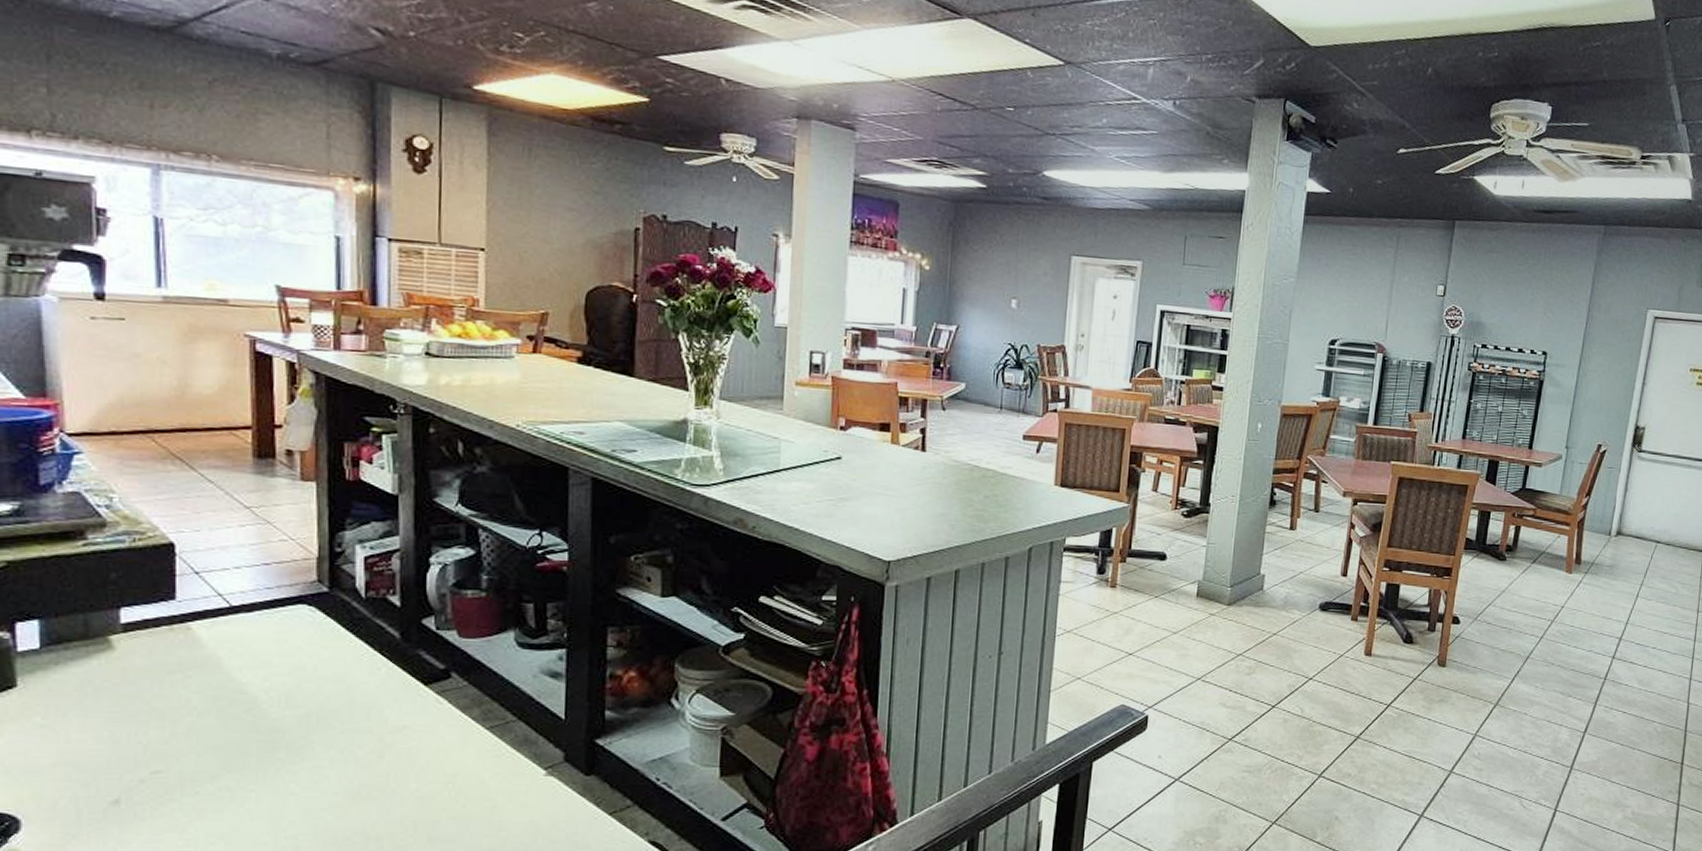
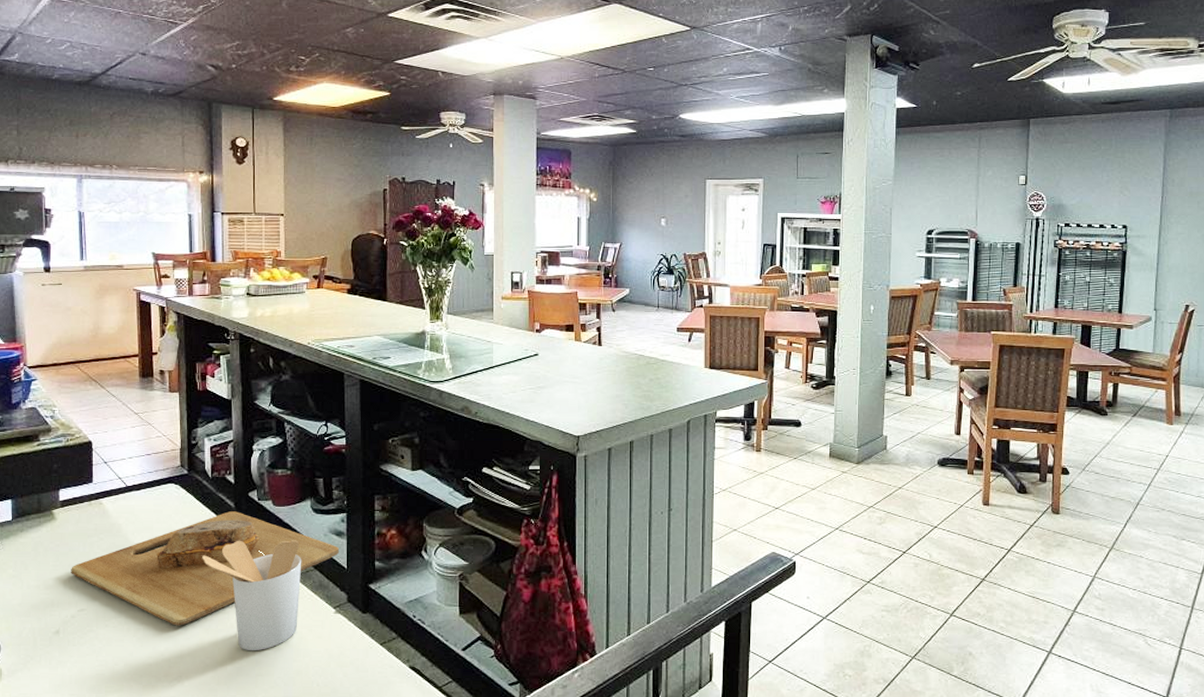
cutting board: none [139,643,555,793] -> present [71,511,340,626]
utensil holder: none [347,681,500,825] -> present [201,540,302,651]

